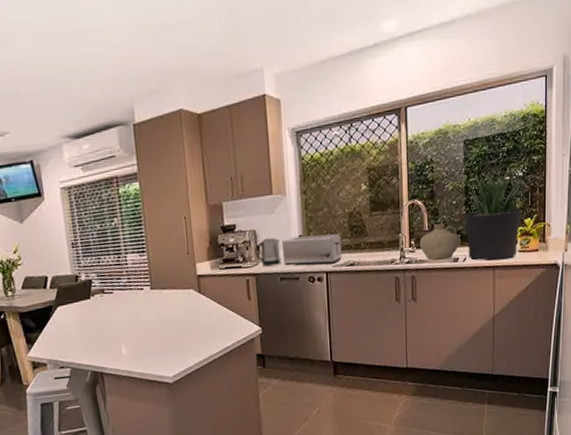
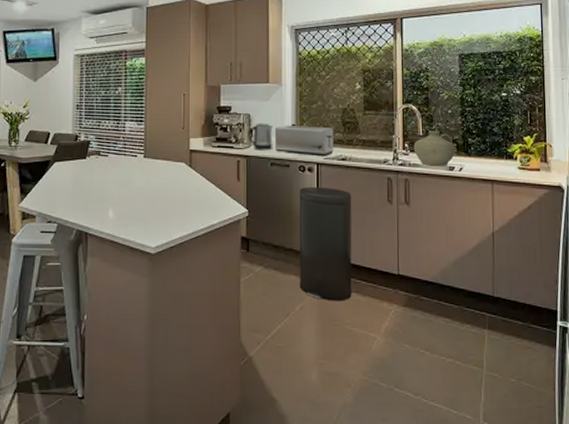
pedal bin: none [310,294,365,402] -> present [299,186,352,301]
planter: present [464,173,522,261] -> none [459,86,521,175]

